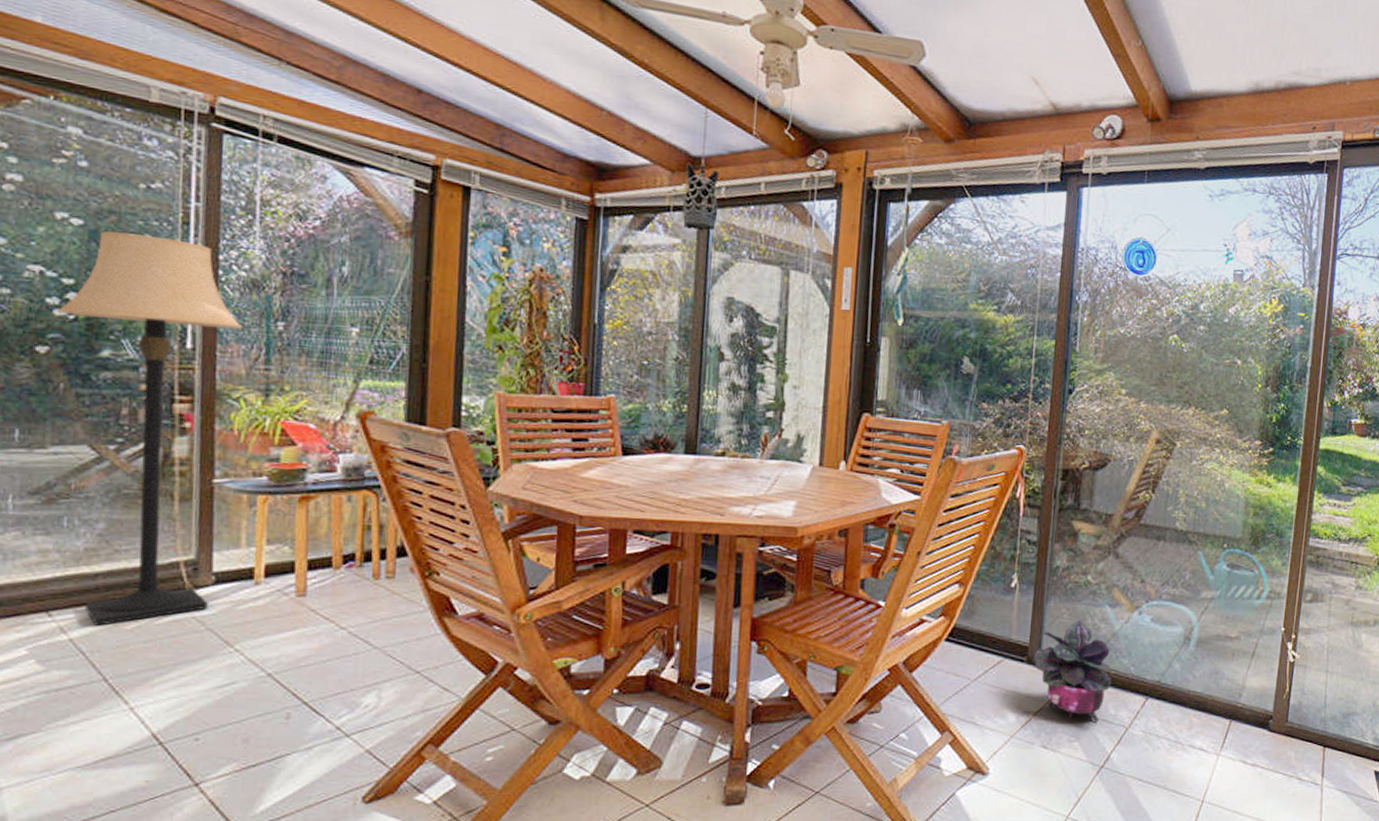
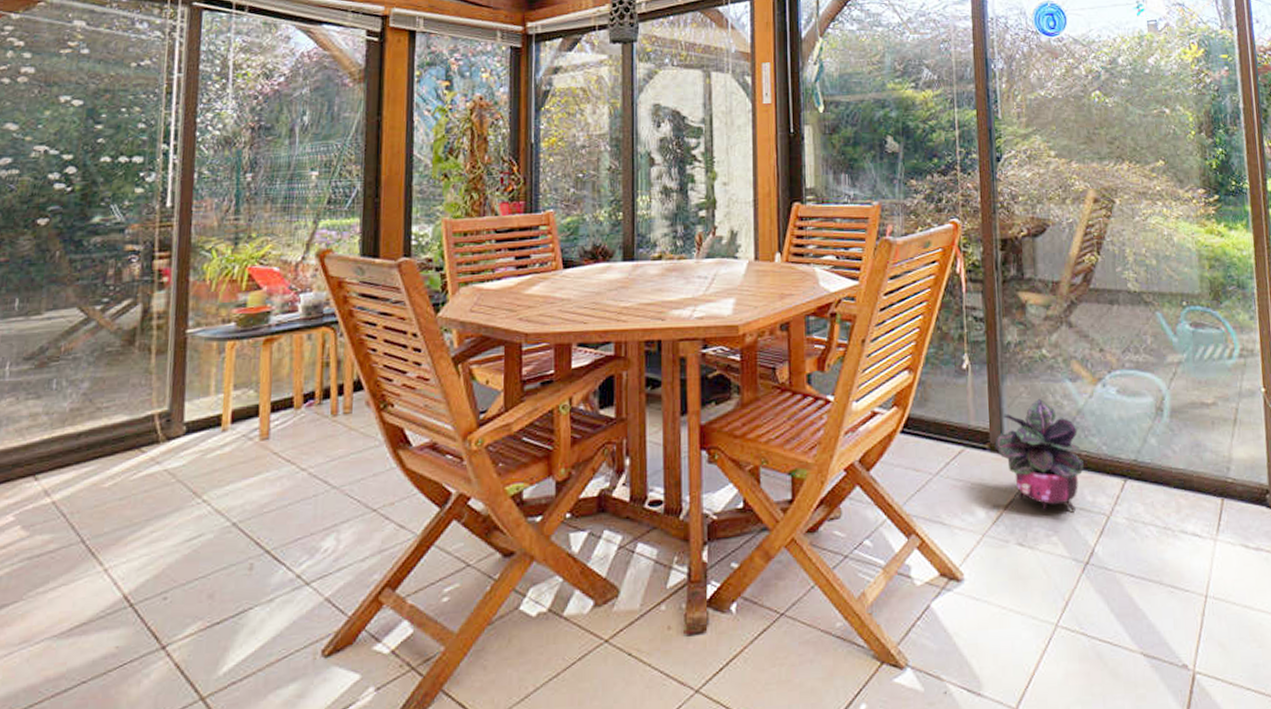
lamp: present [56,231,244,626] -> none [56,108,217,486]

